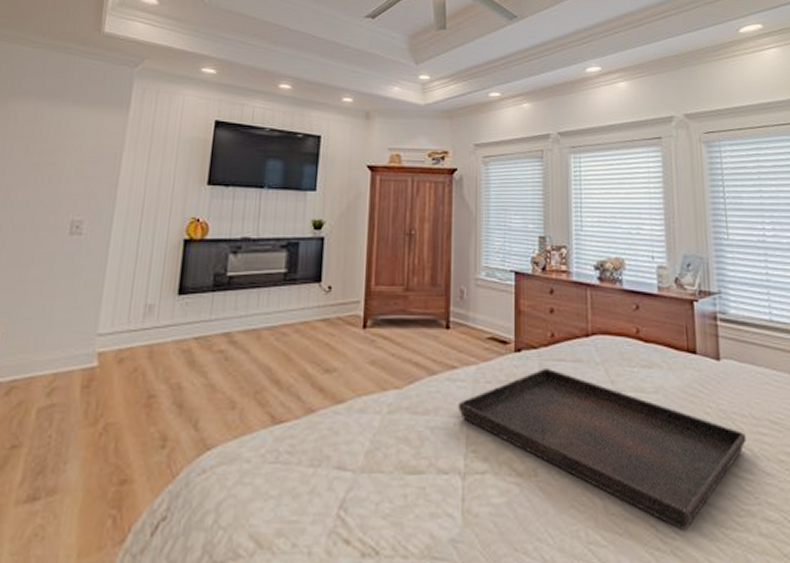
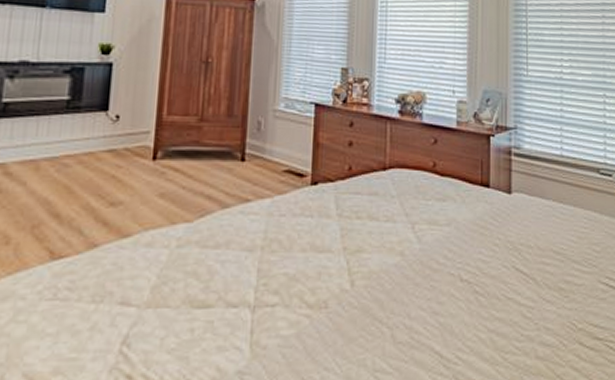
serving tray: present [458,367,746,532] -> none [250,200,530,357]

